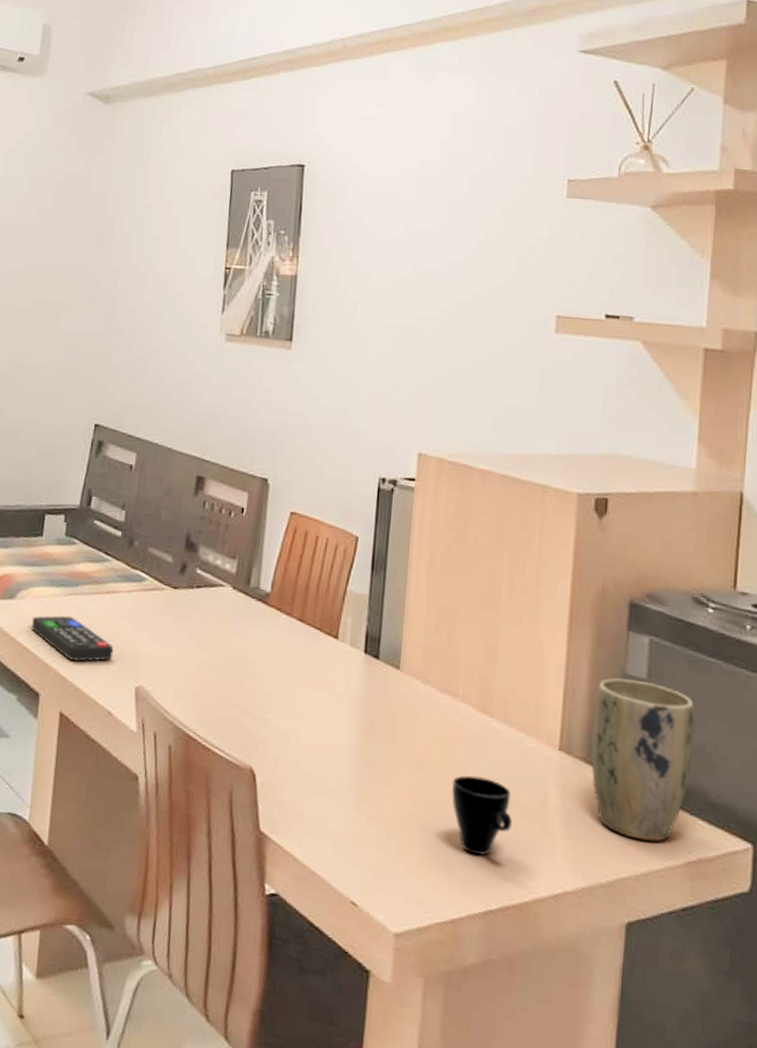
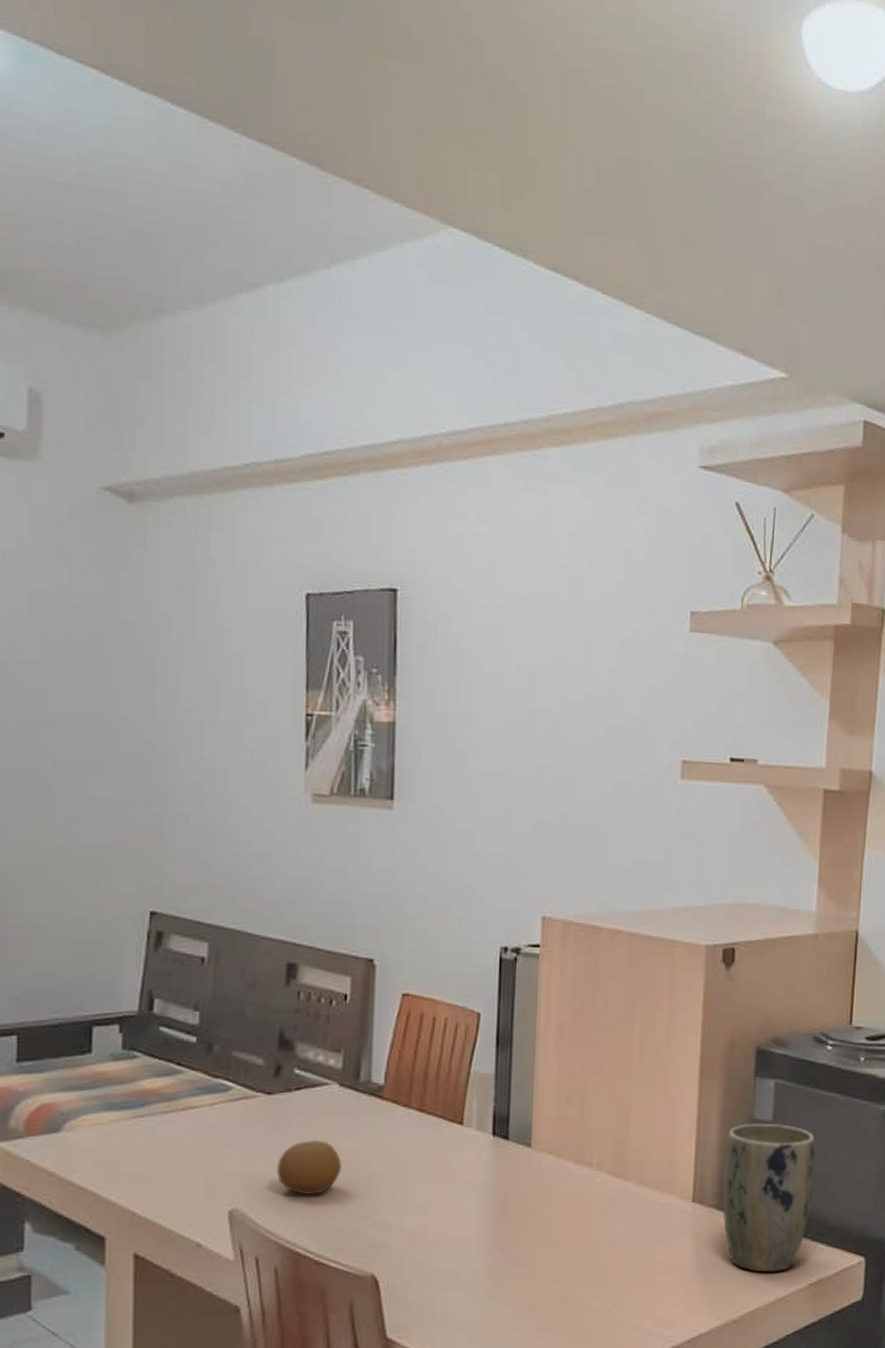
remote control: present [32,615,114,661] -> none [87,1143,197,1193]
fruit: none [176,634,230,685] -> present [276,1139,341,1195]
cup: present [451,775,512,856] -> none [588,1241,649,1317]

